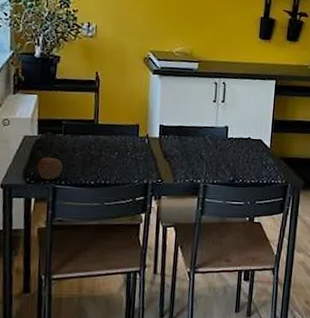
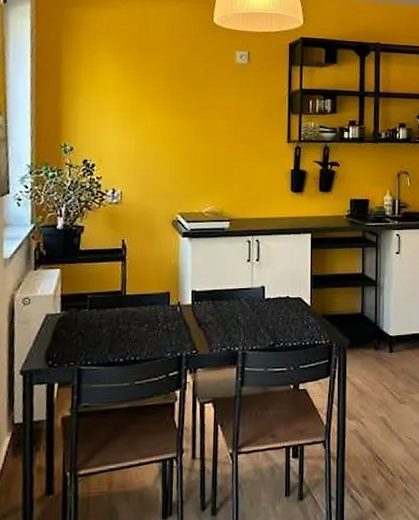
apple: present [37,157,63,180] -> none [60,336,88,362]

